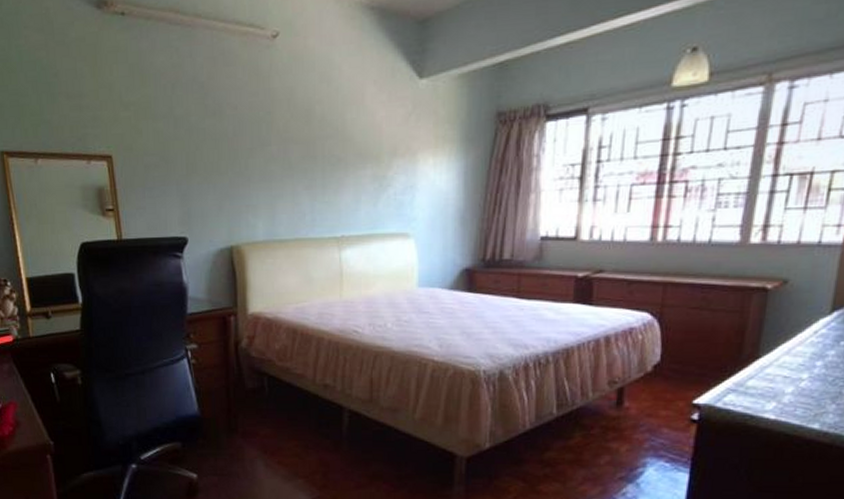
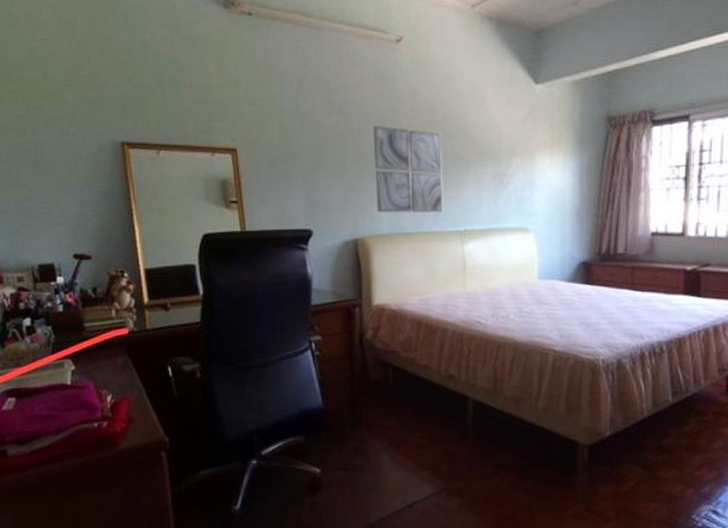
wall art: none [248,127,320,219] -> present [372,125,443,213]

